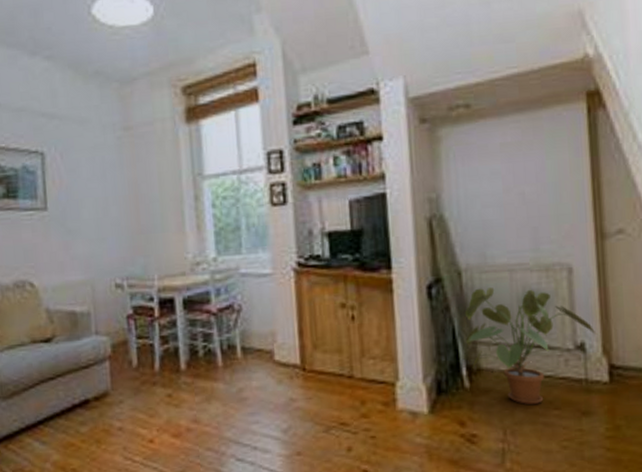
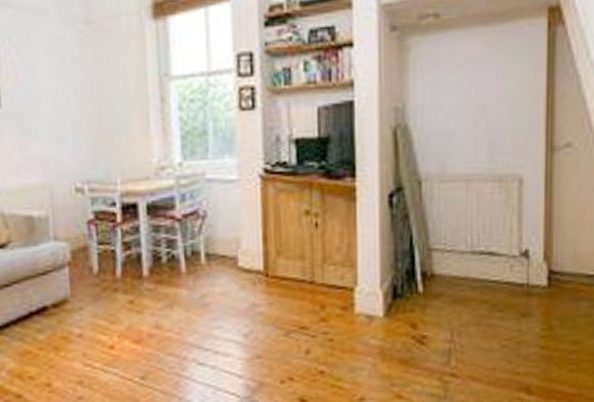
house plant: present [464,287,598,405] -> none [421,197,541,308]

